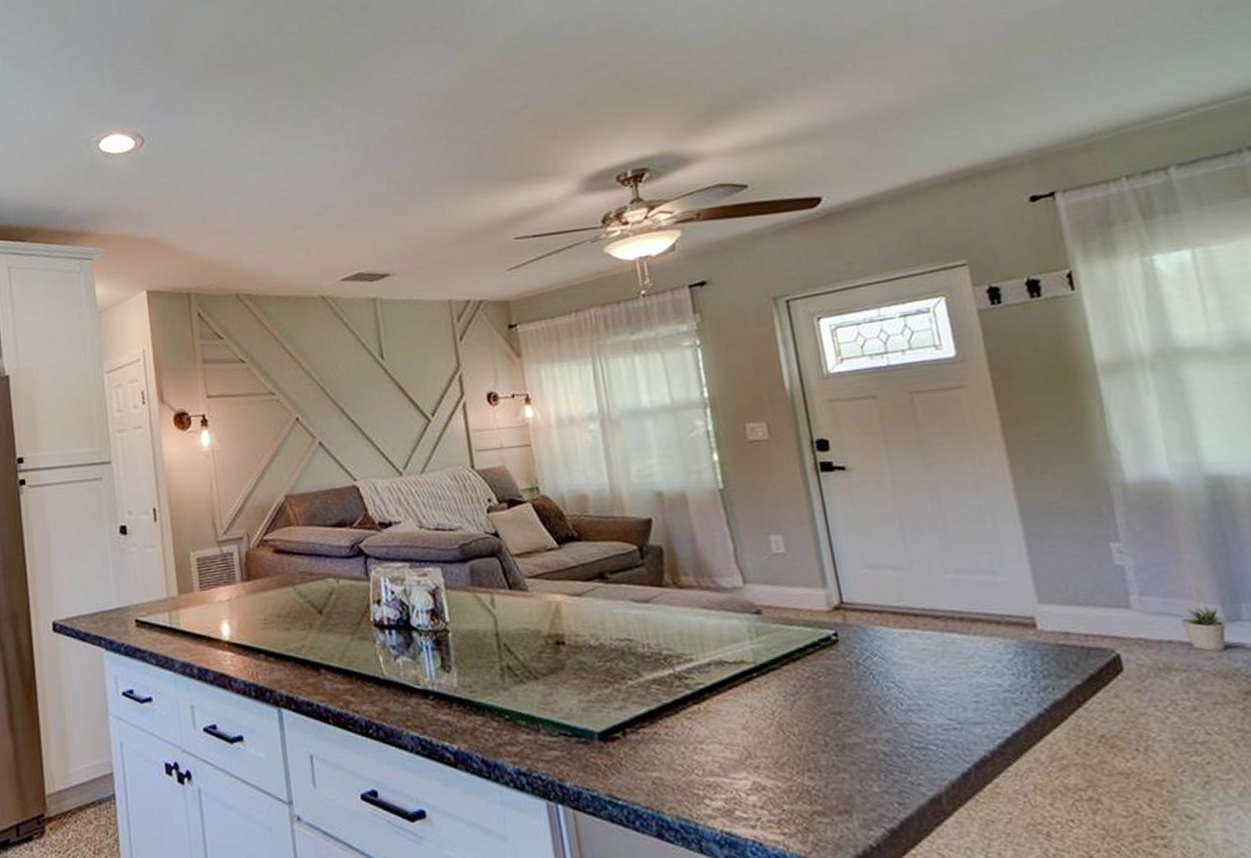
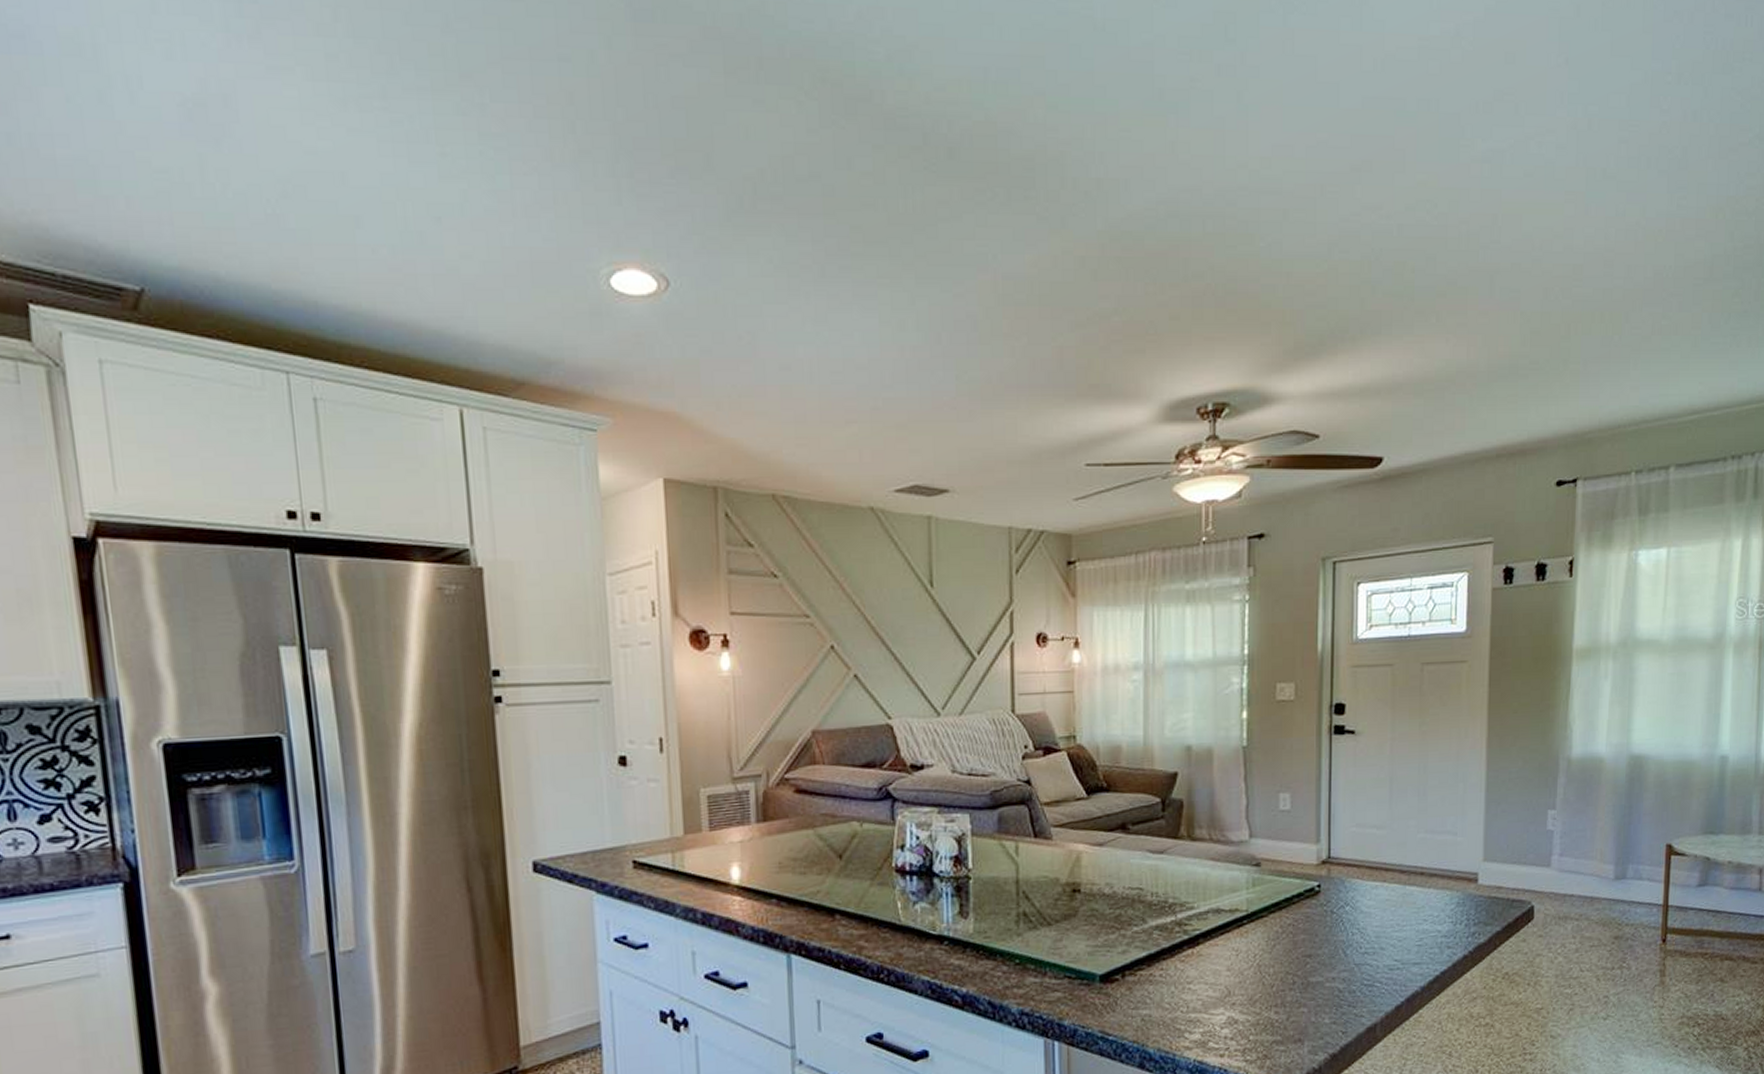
potted plant: present [1180,606,1227,651] -> none [1583,866,1615,904]

